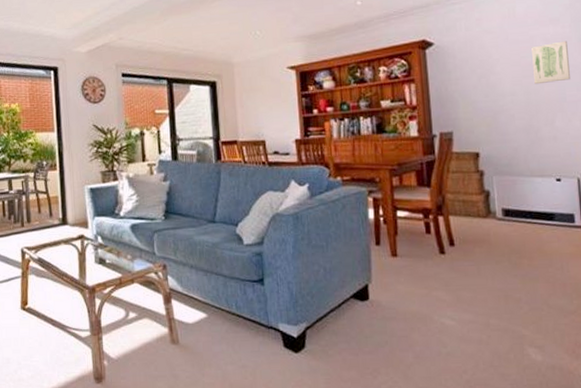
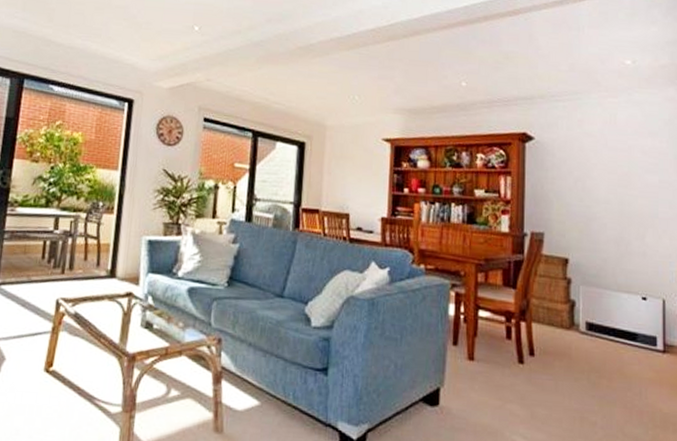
wall art: present [531,41,570,85] -> none [629,155,664,197]

